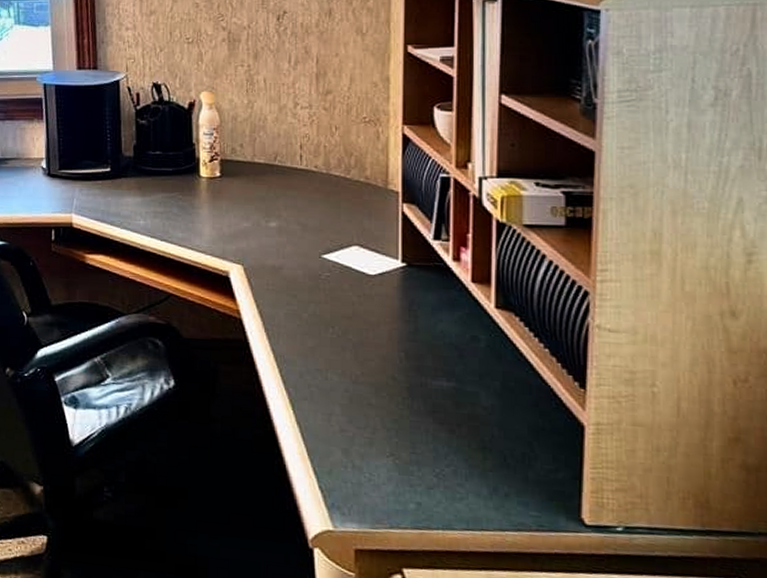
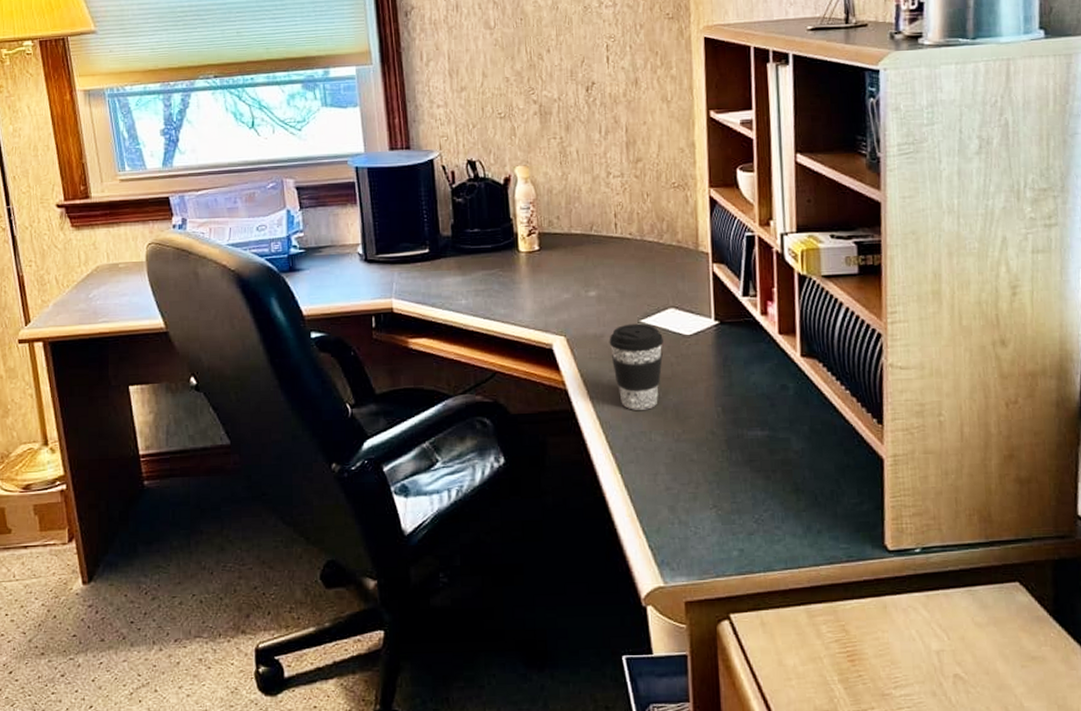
coffee cup: none [288,258,345,347] -> present [609,323,663,410]

